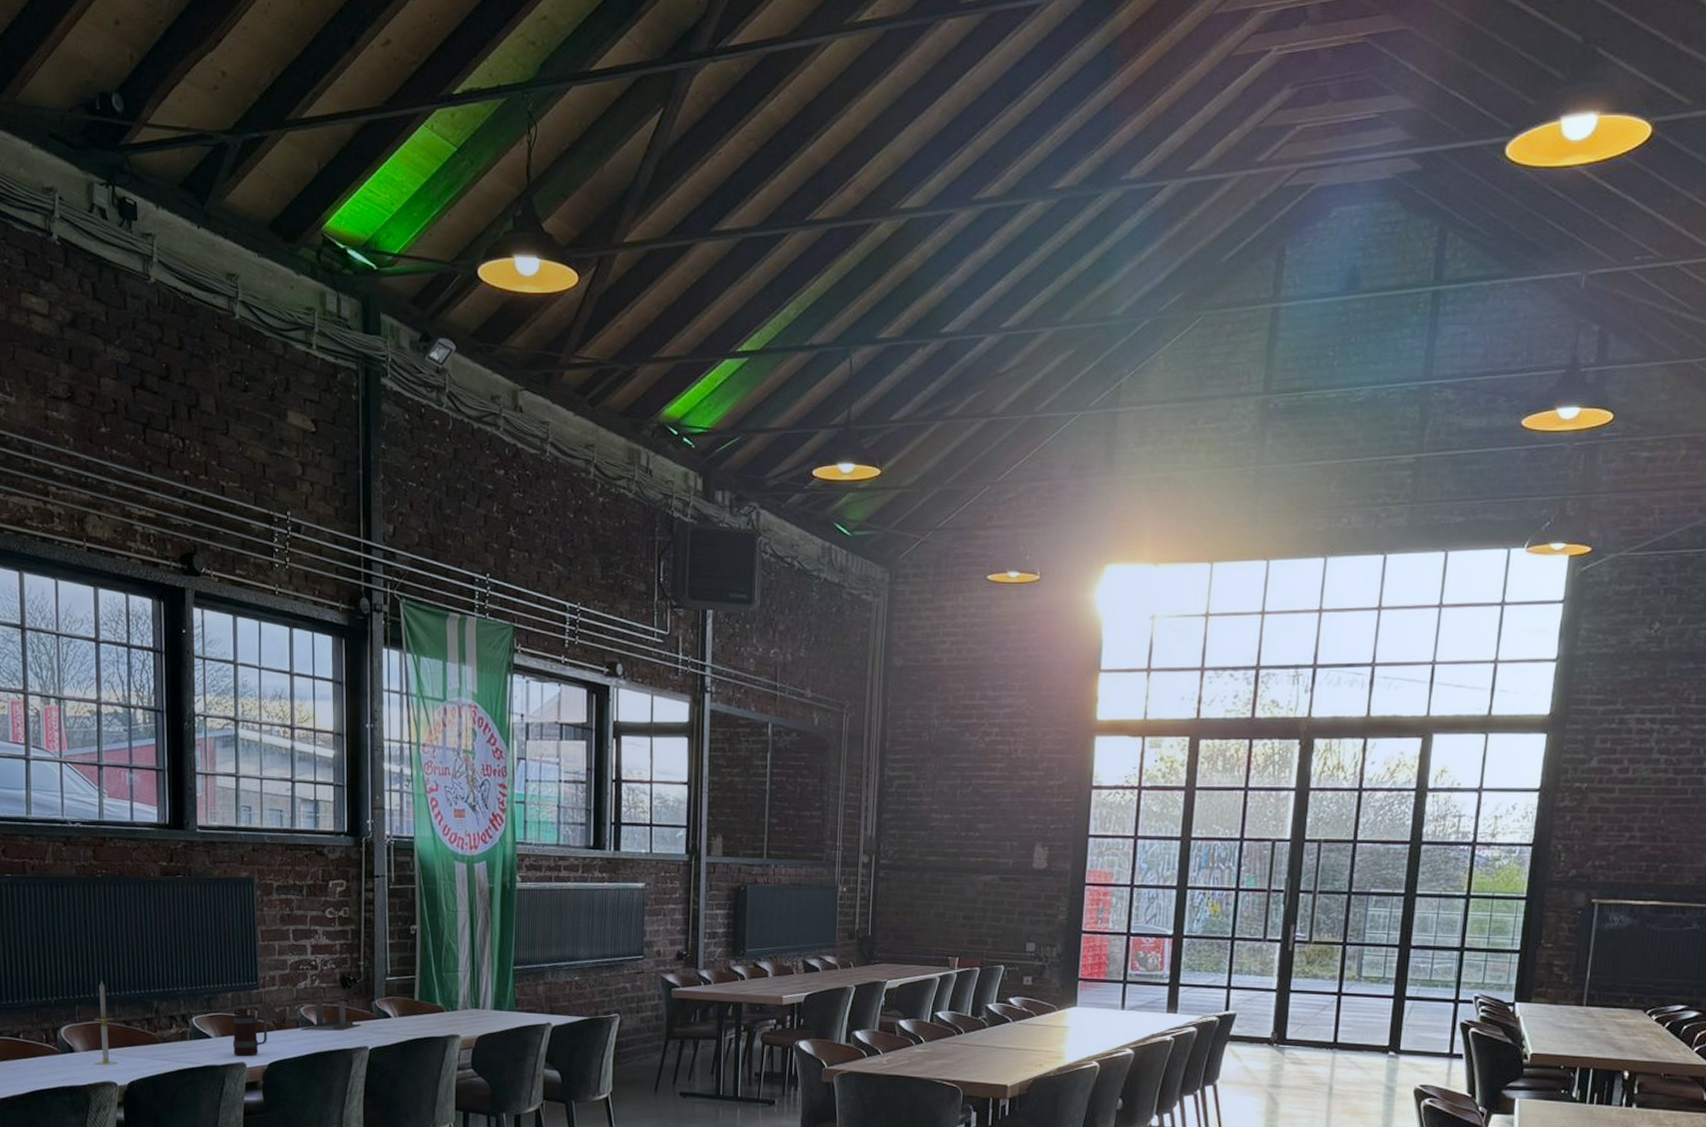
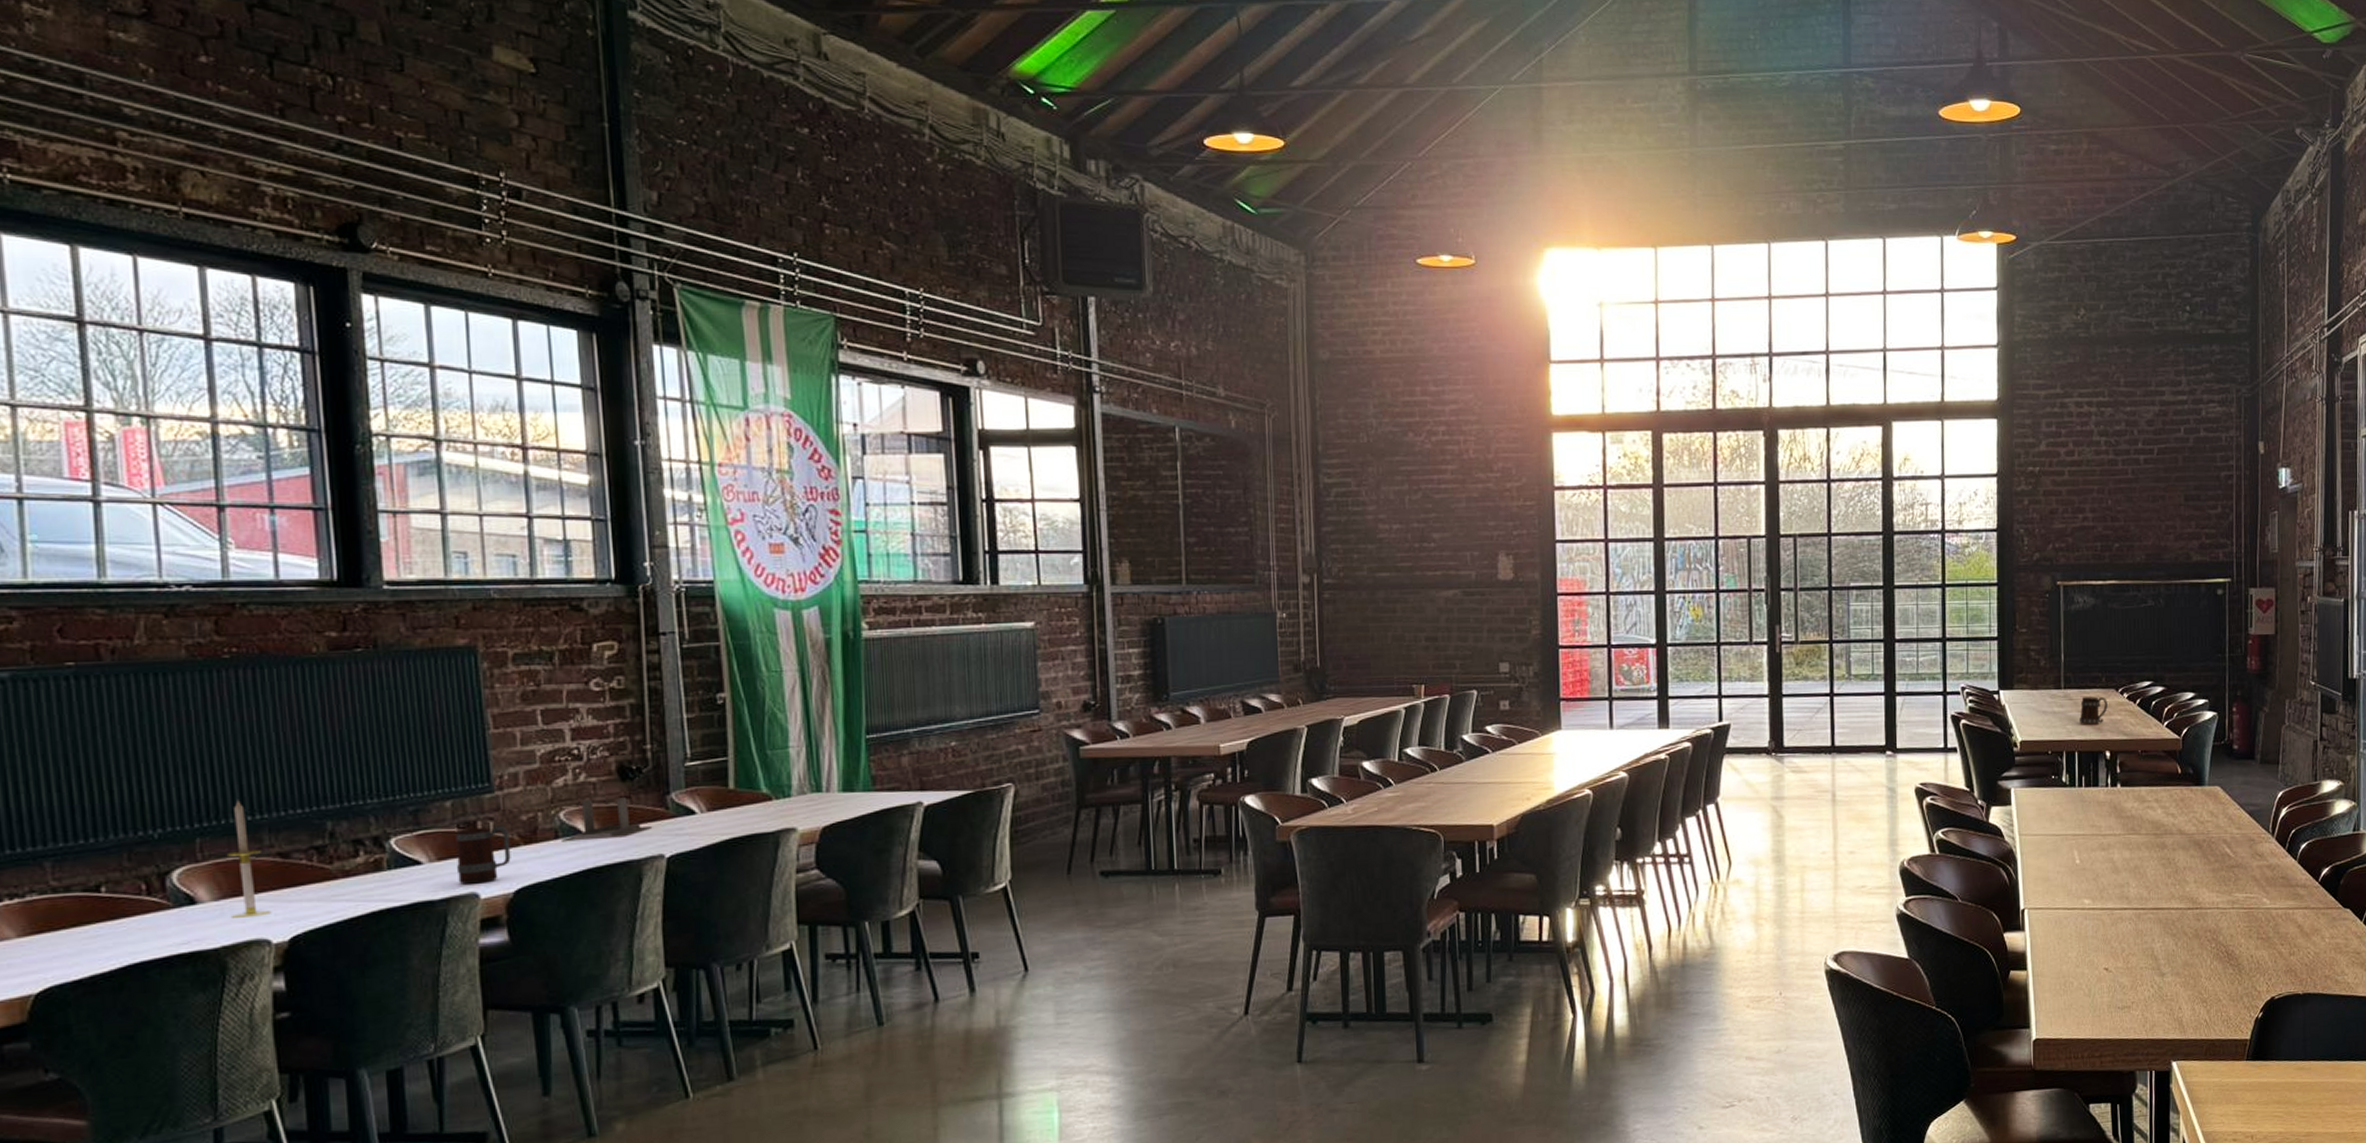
beer mug: none [1599,1016,1633,1045] -> present [2080,697,2108,726]

